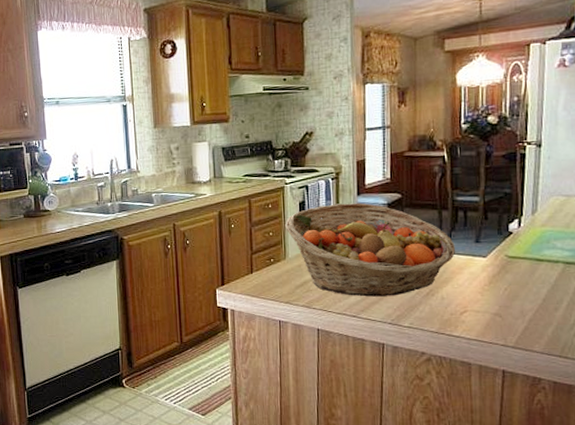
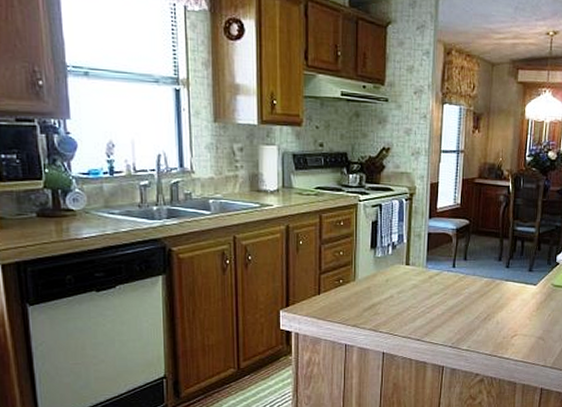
fruit basket: present [285,202,456,297] -> none [357,226,512,321]

